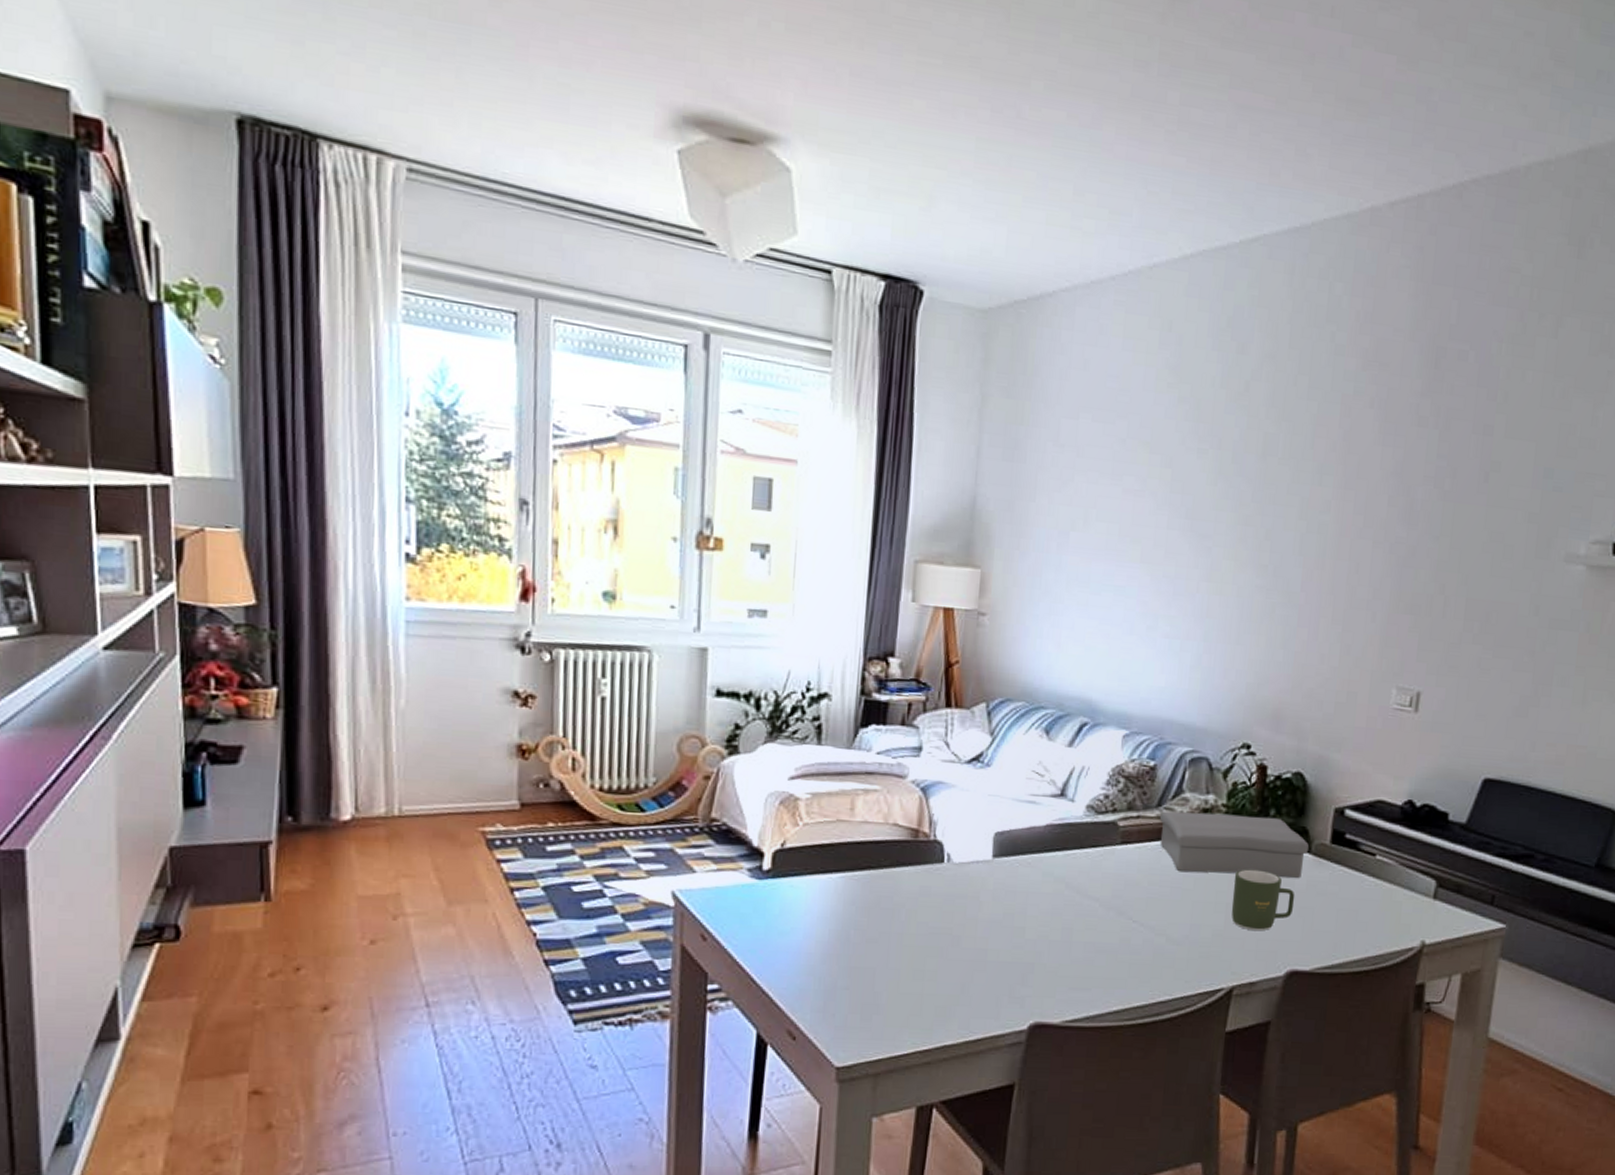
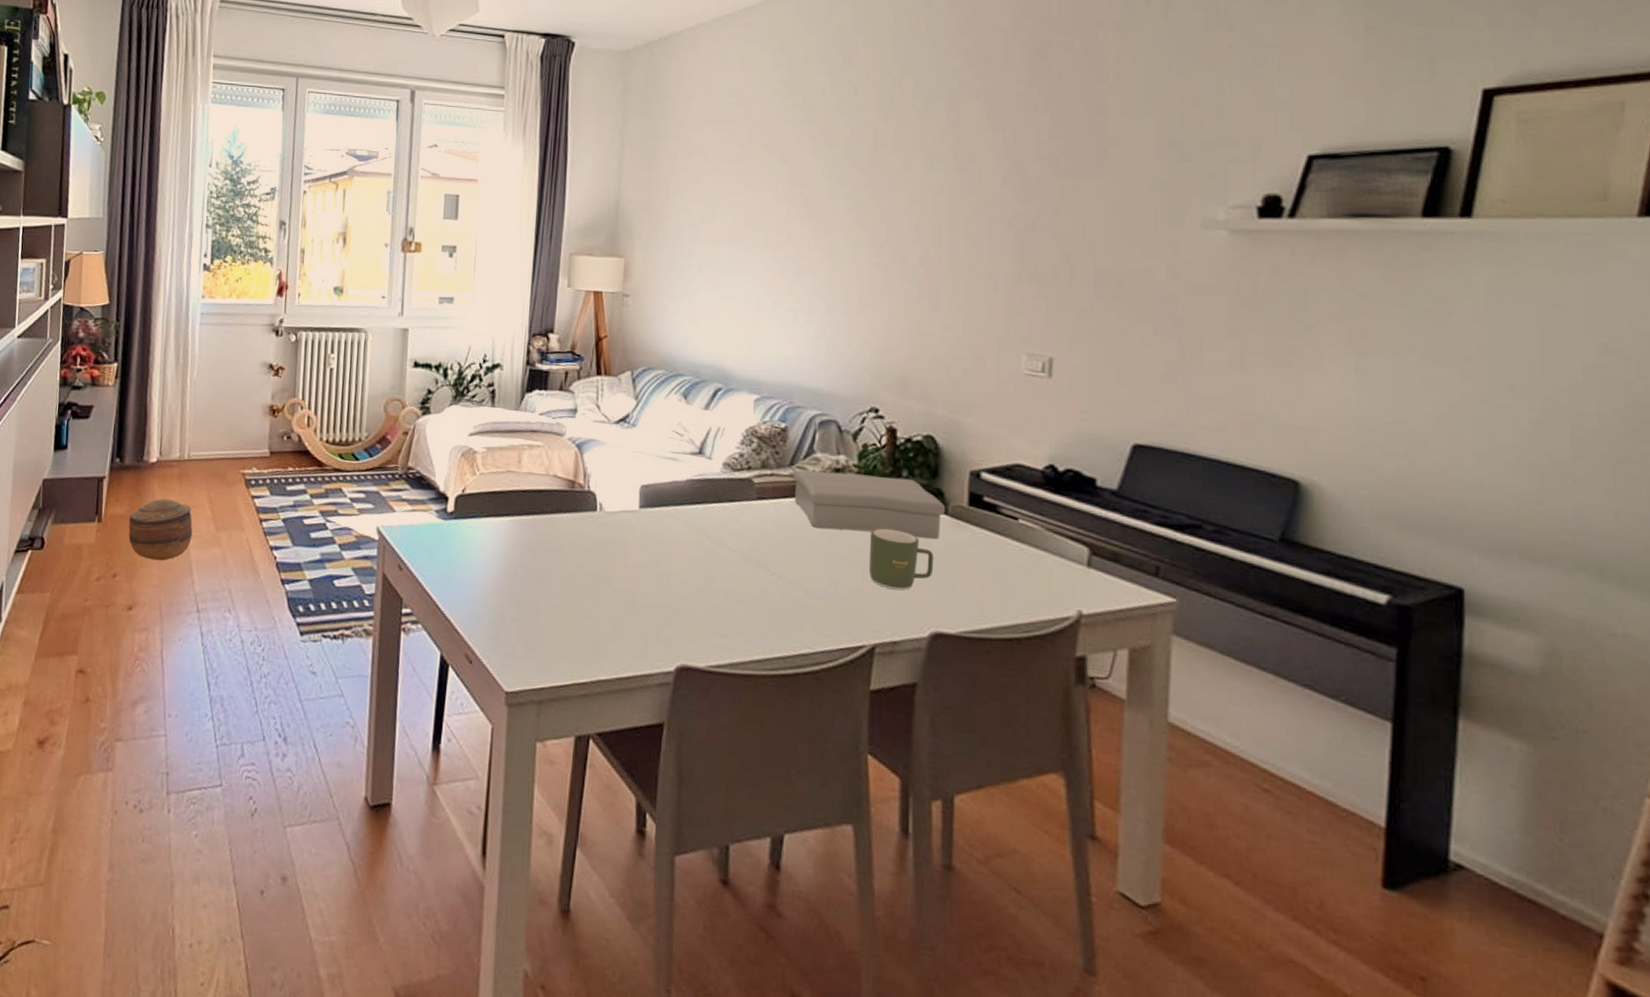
basket: none [314,867,413,947] -> present [128,498,193,561]

